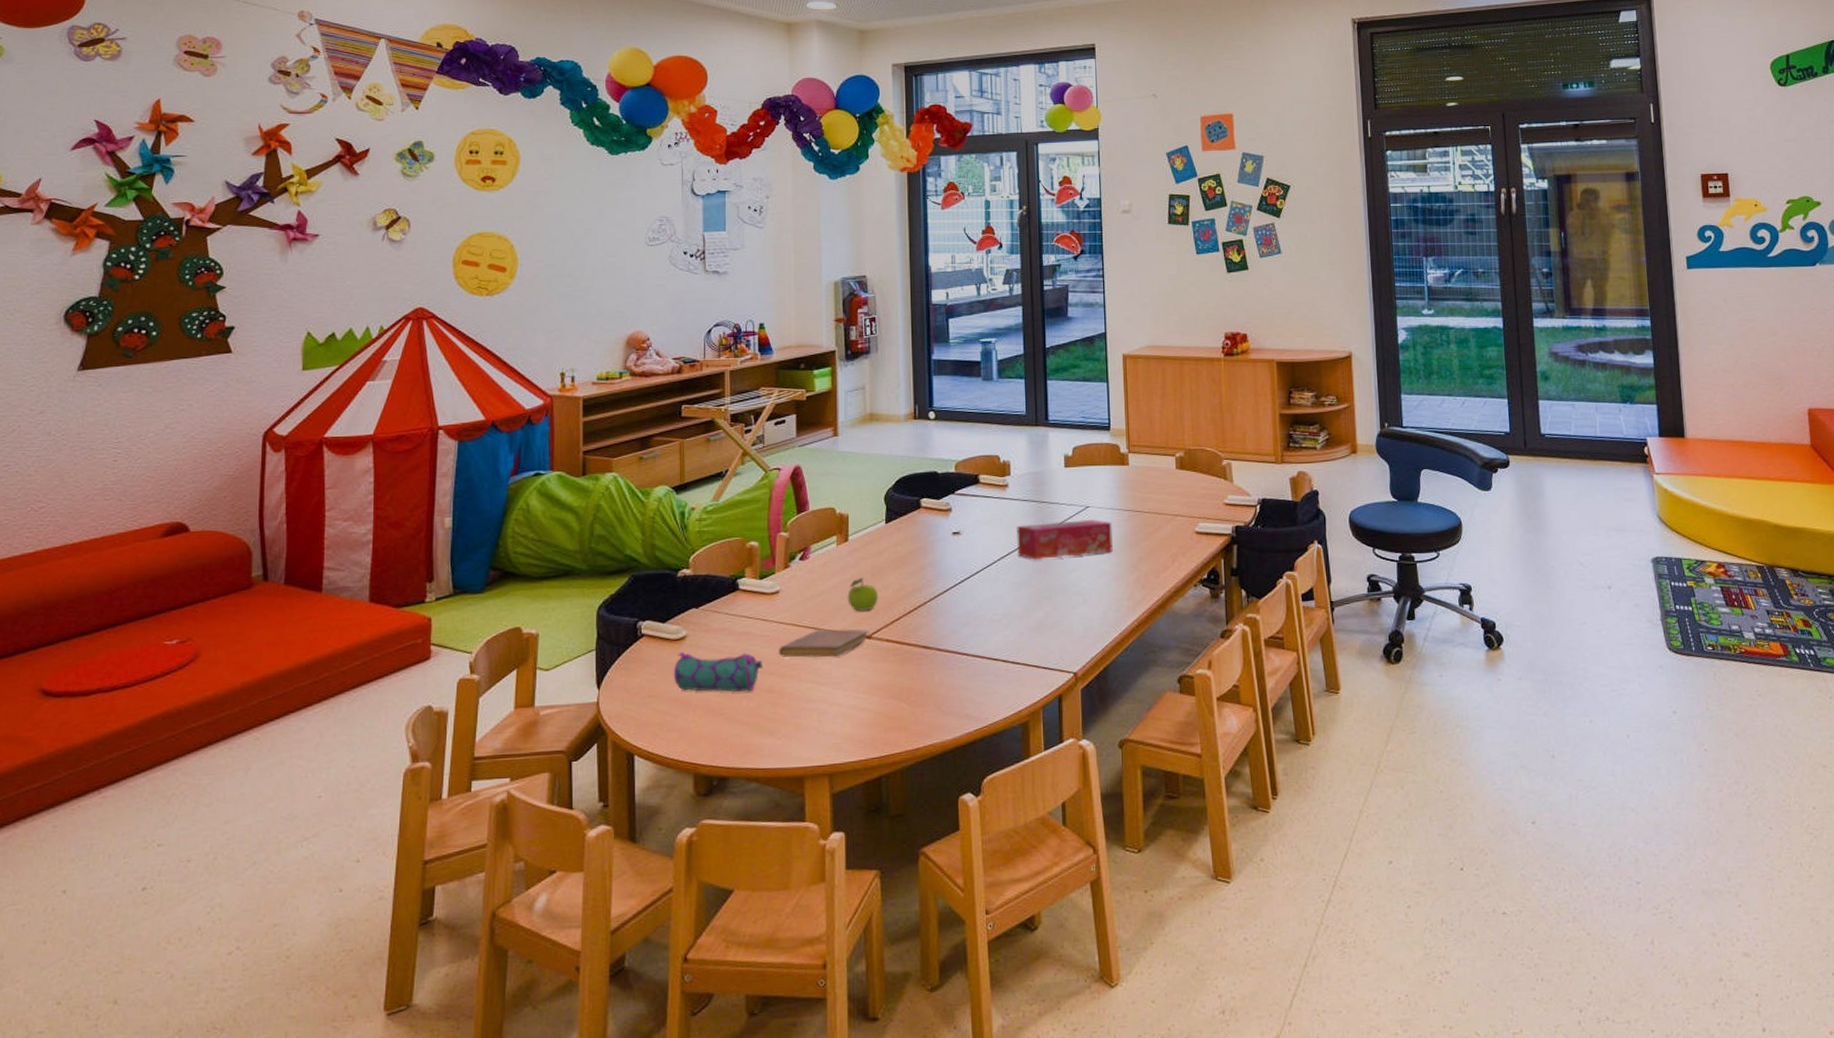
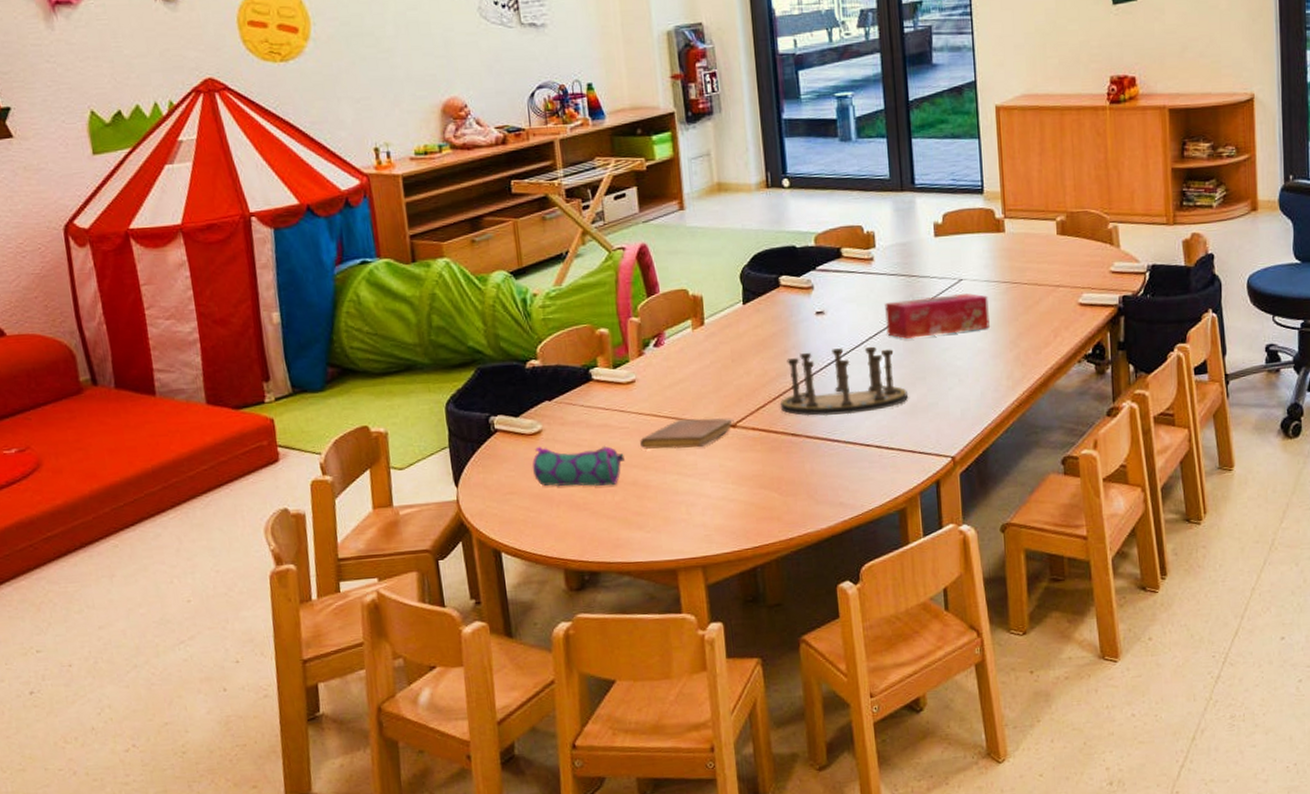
fruit: present [847,577,878,612] -> none [707,363,741,400]
board game: none [915,566,1036,631] -> present [781,346,909,416]

